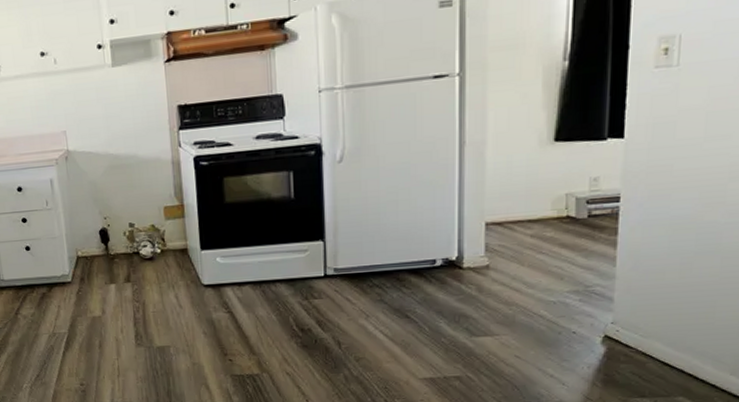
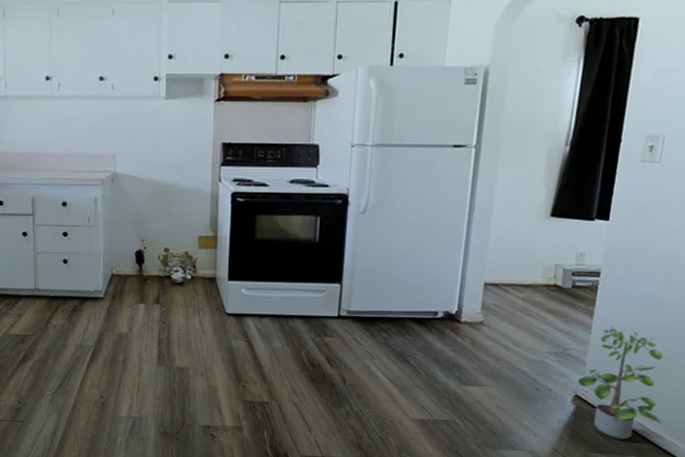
potted plant: none [605,254,712,380] -> present [577,325,663,440]

